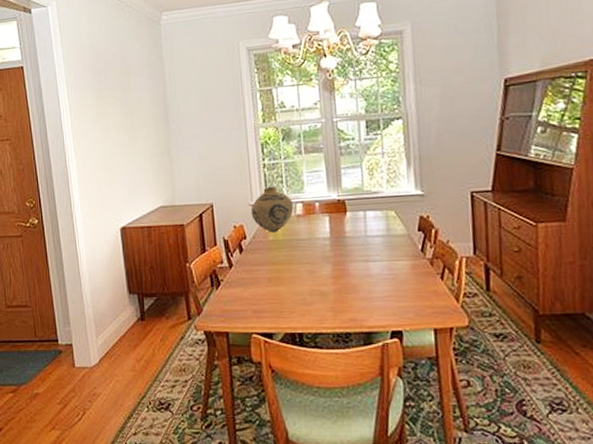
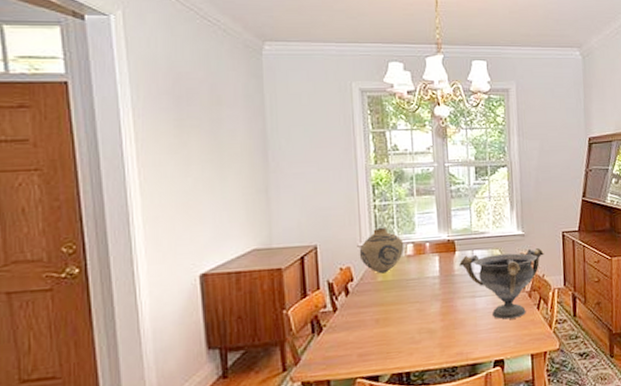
decorative bowl: none [351,210,448,288] -> present [459,248,544,320]

